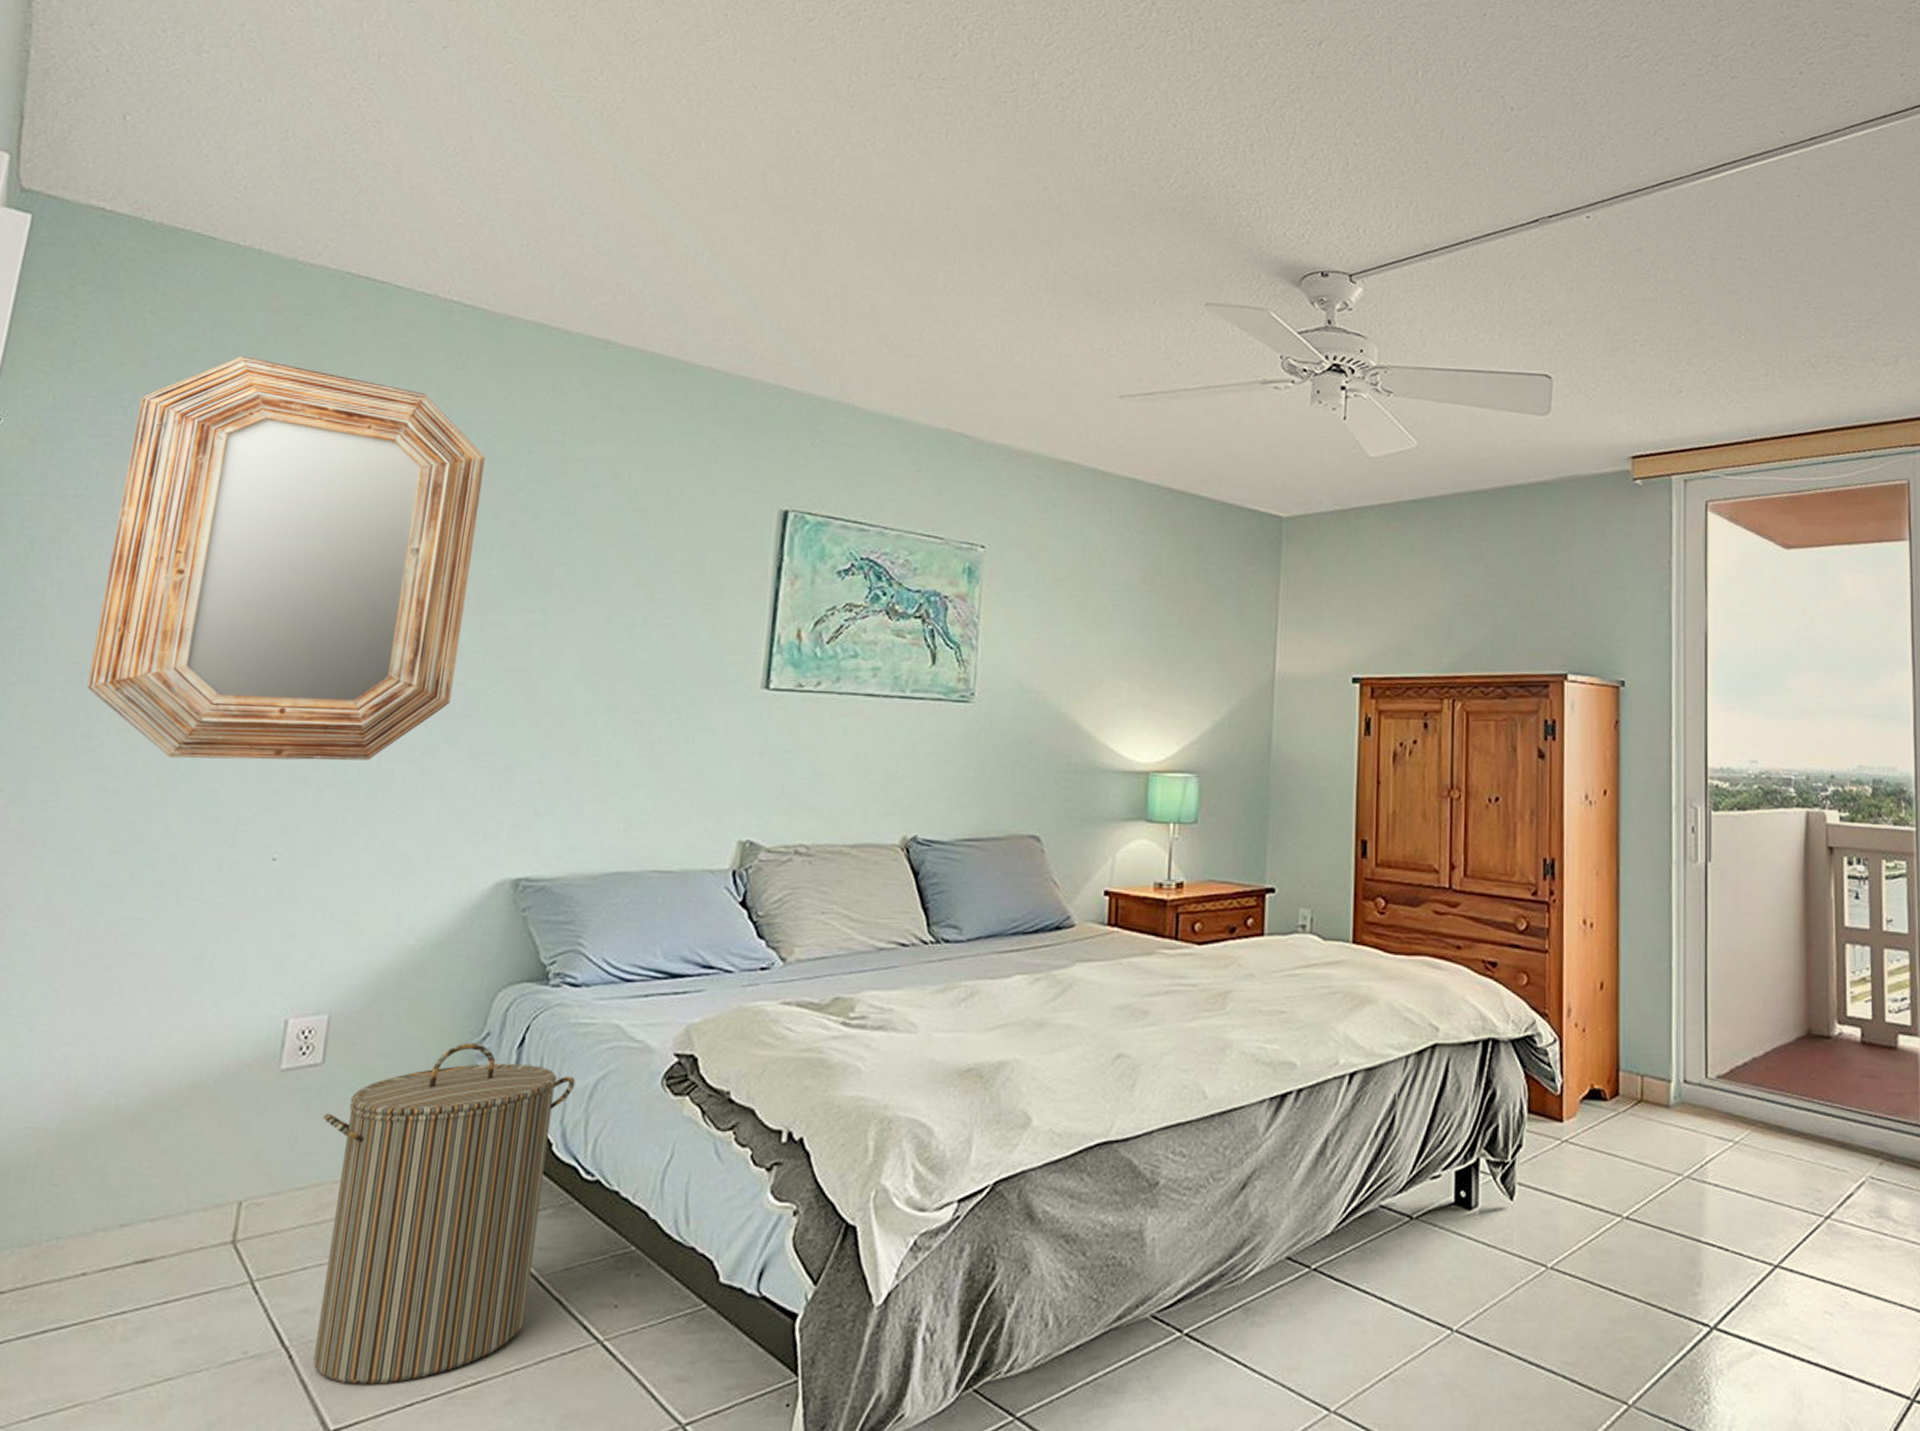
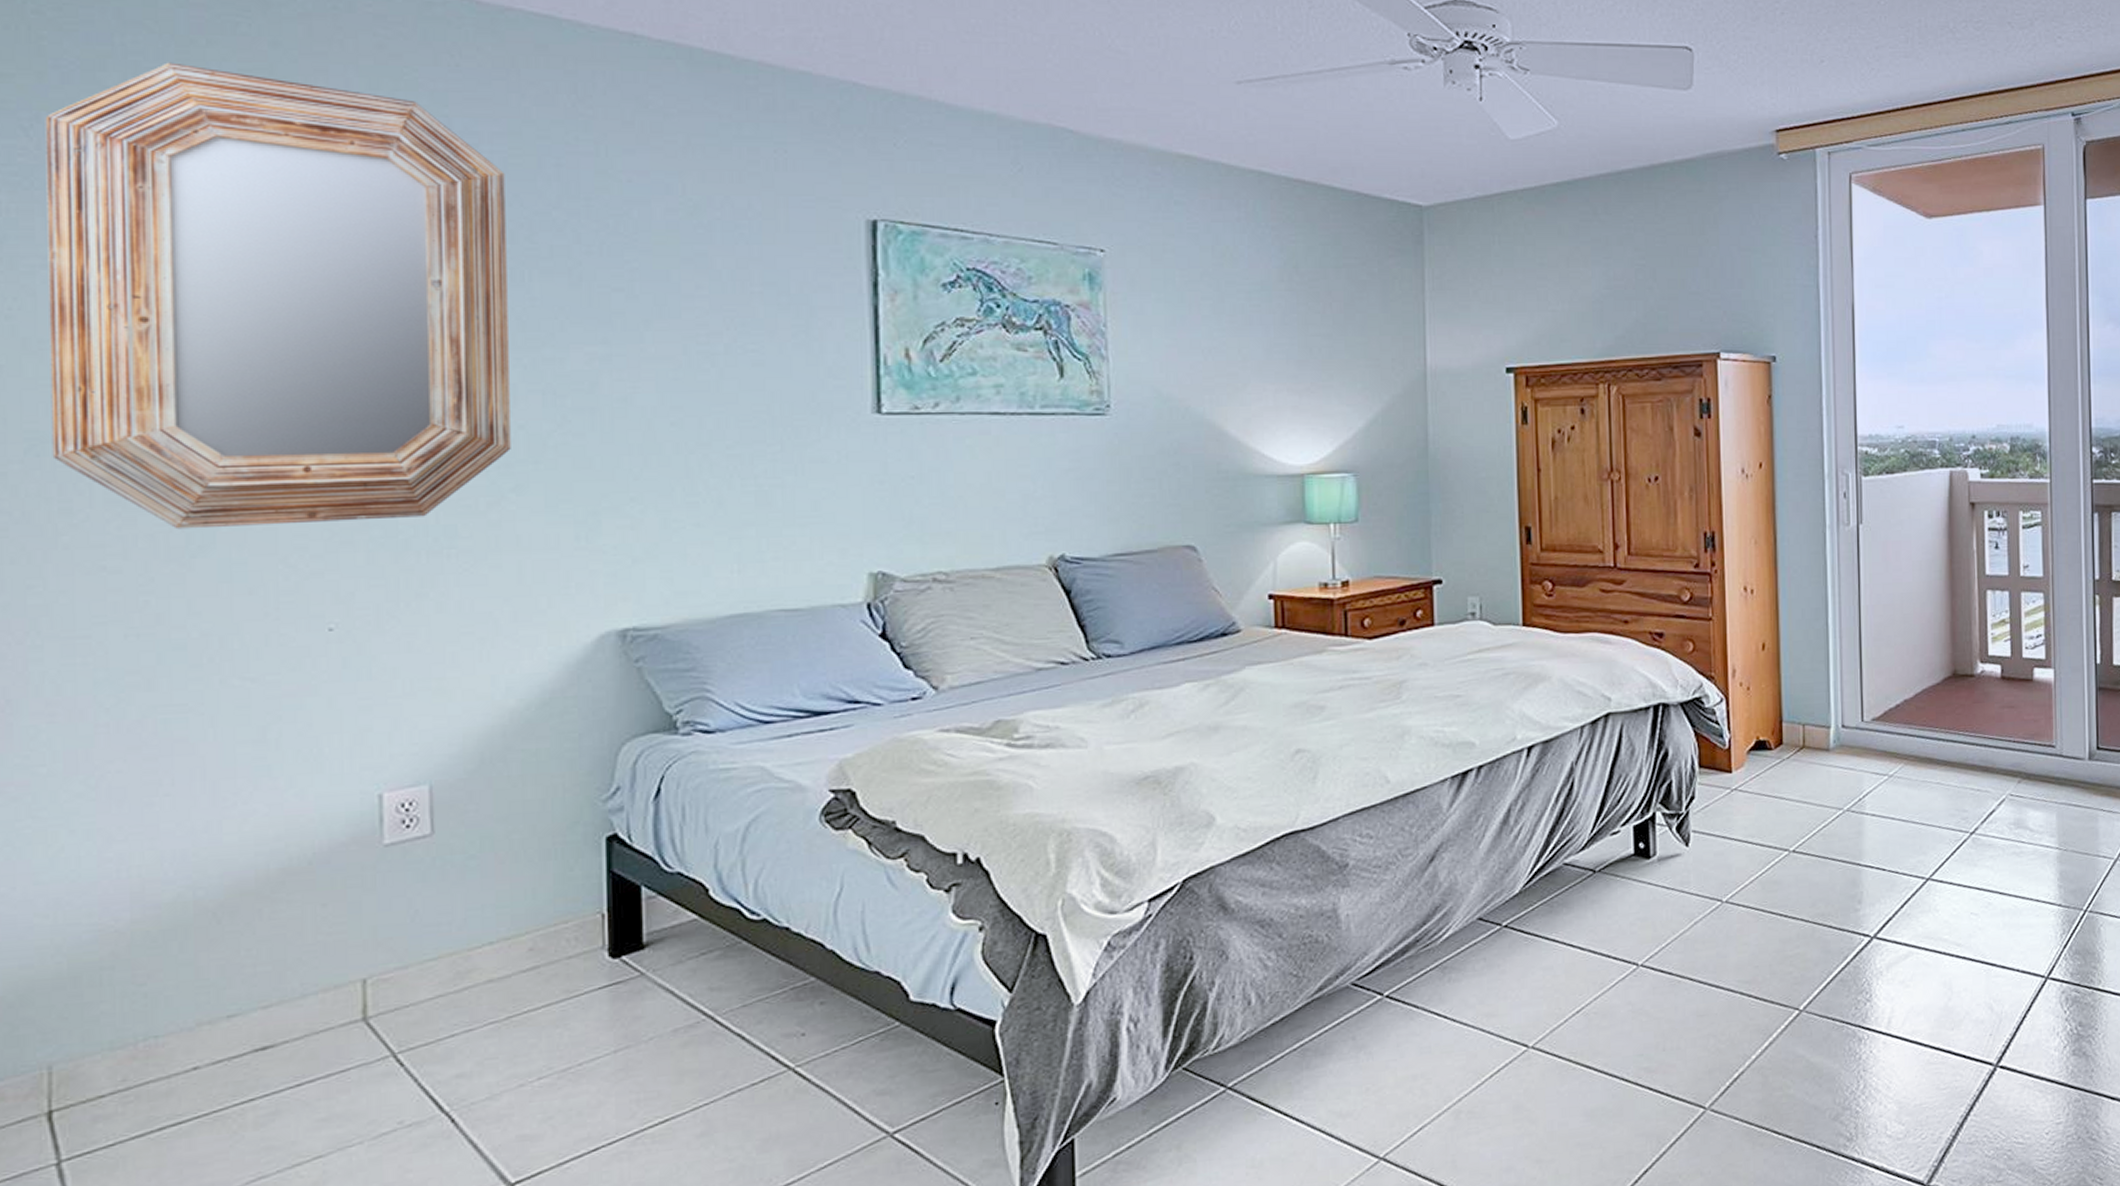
laundry hamper: present [313,1043,576,1385] -> none [444,799,724,1139]

